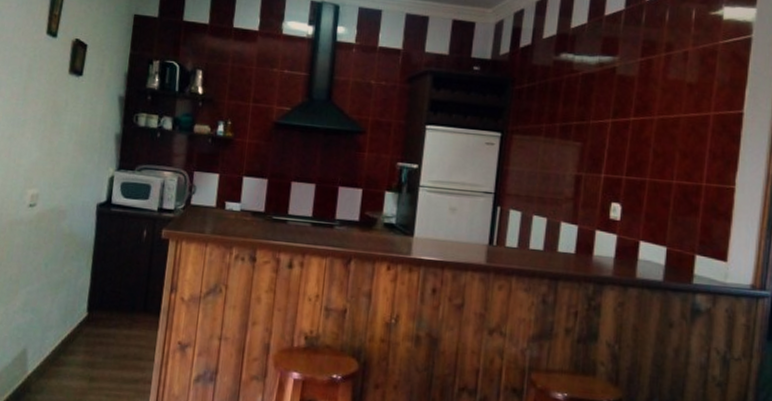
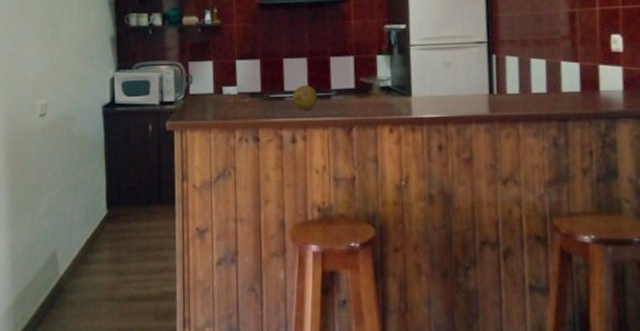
fruit: none [295,211,321,237] -> present [293,85,318,110]

